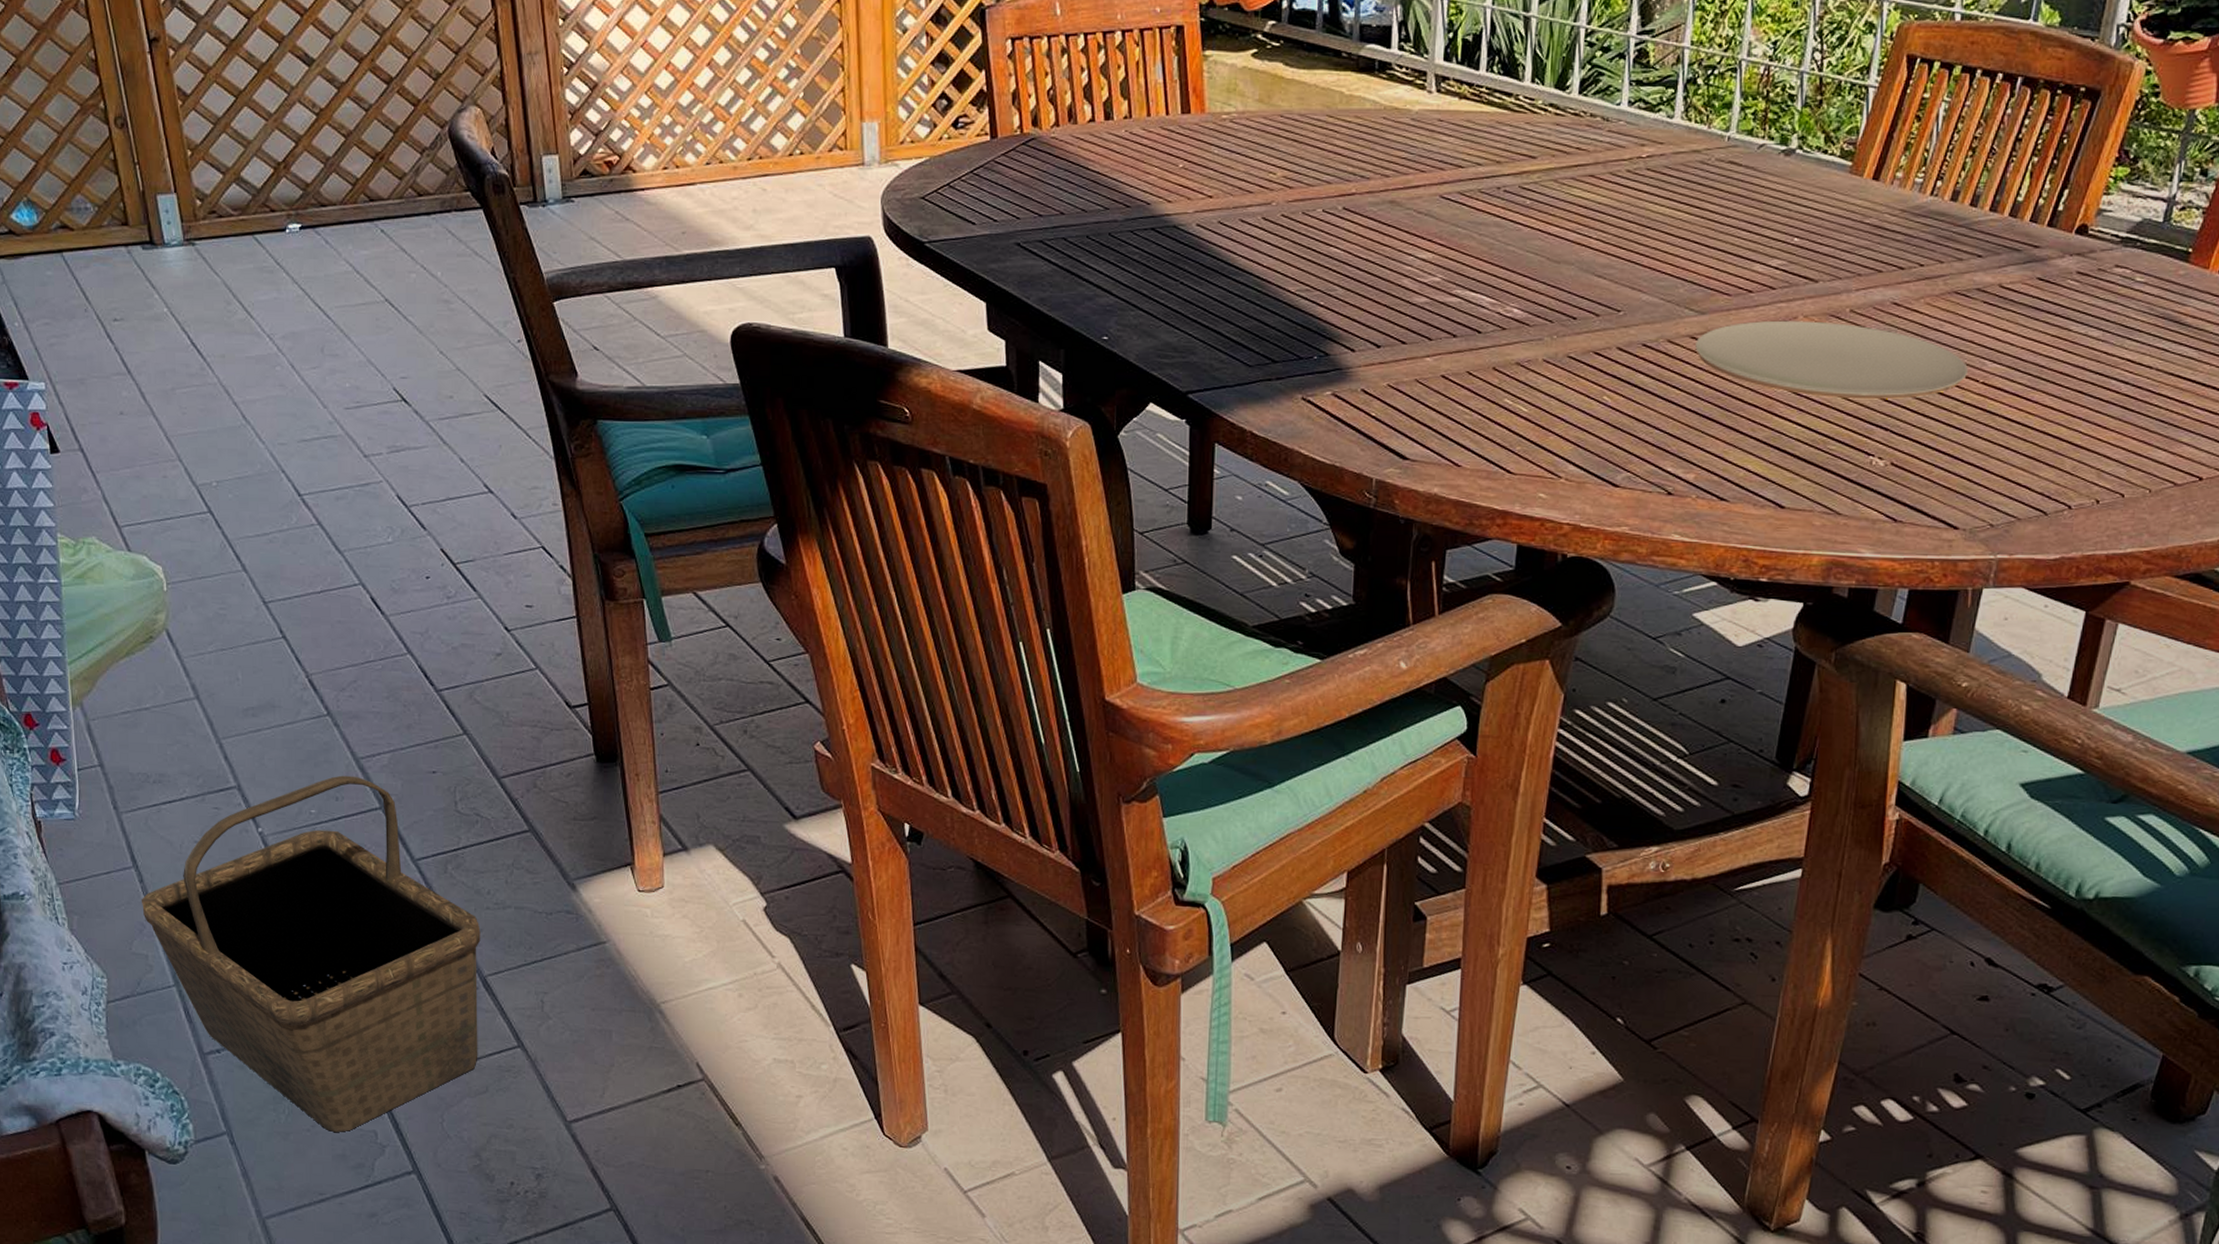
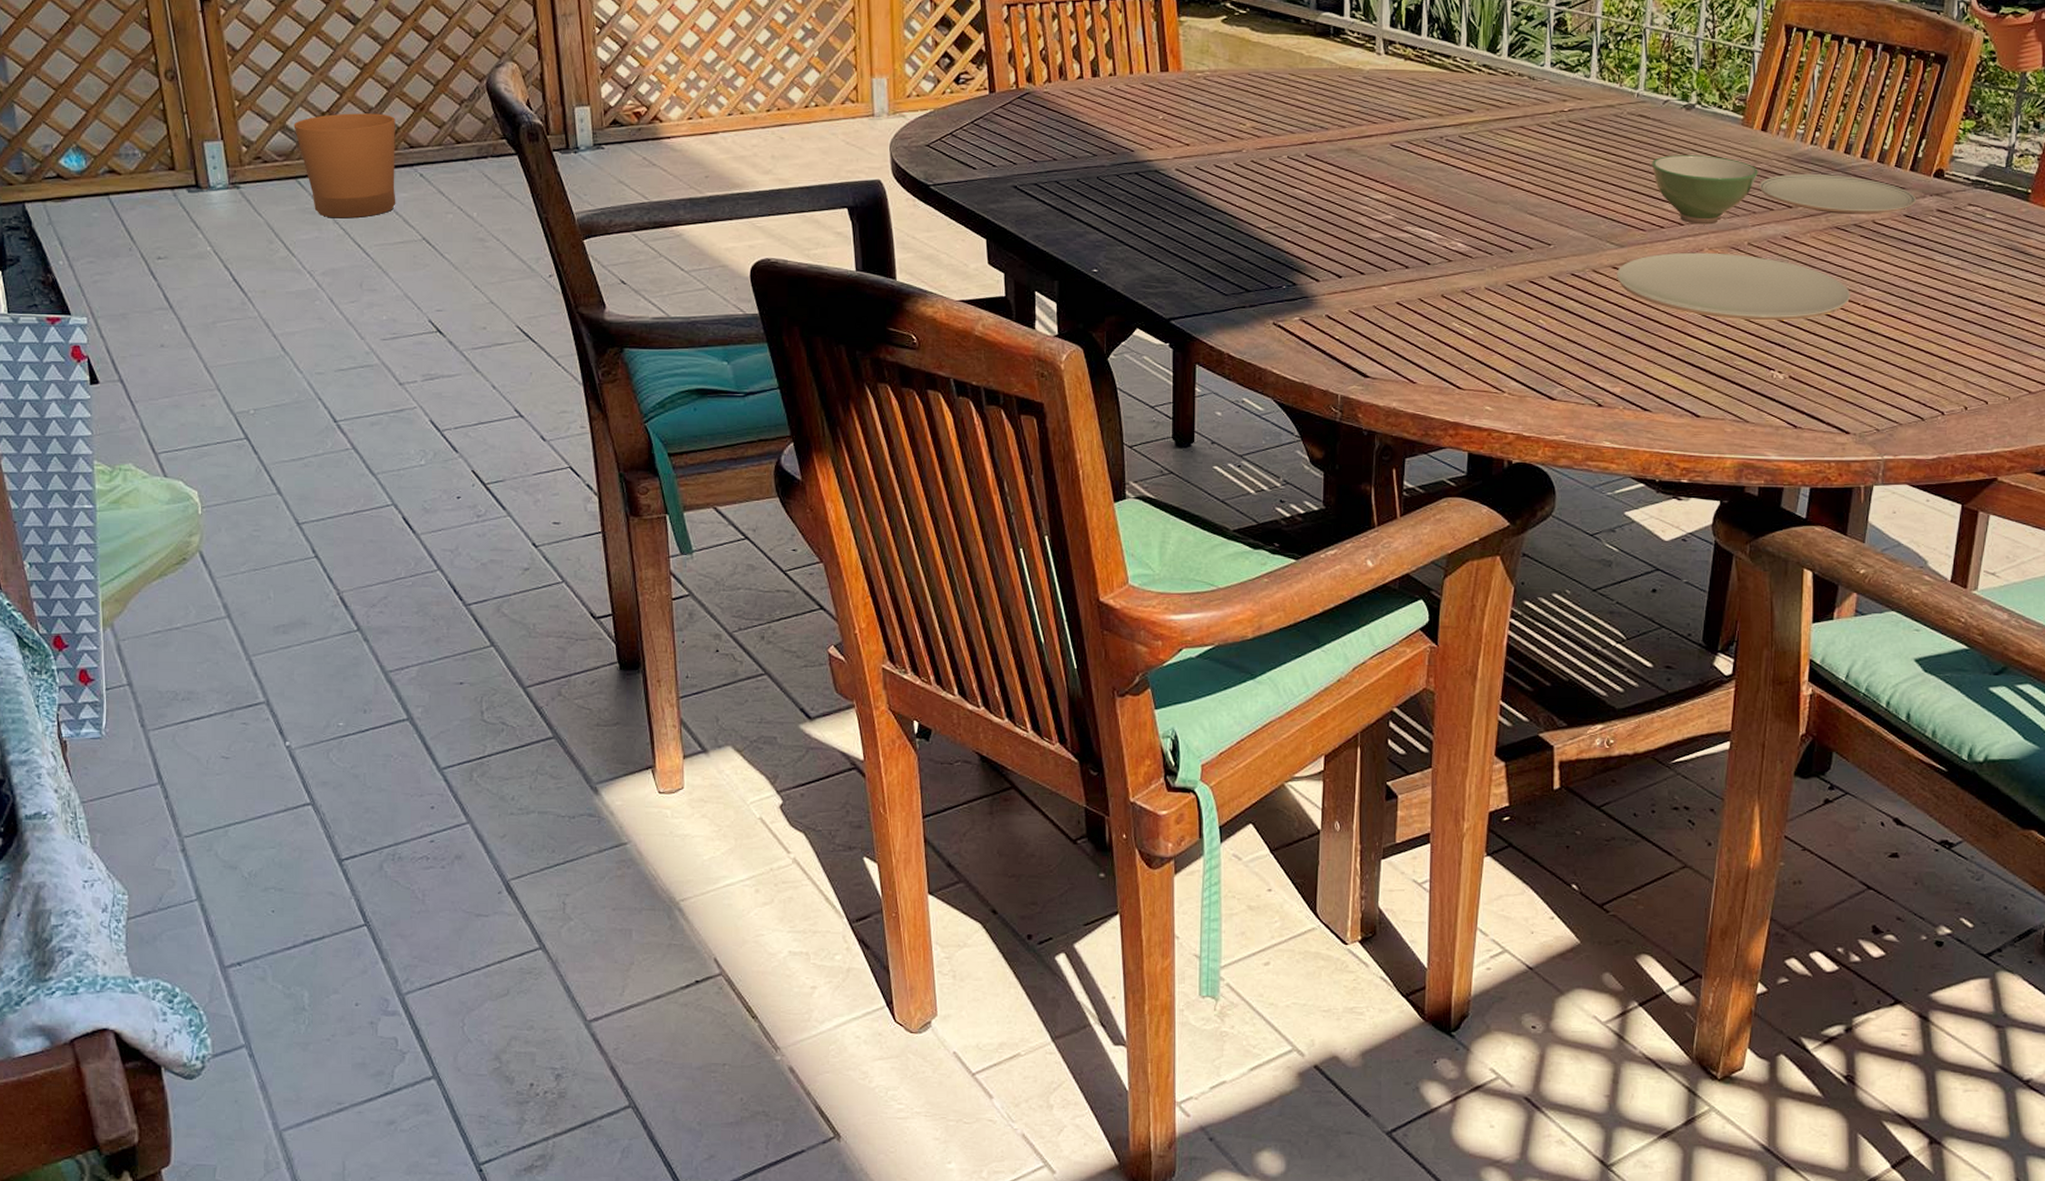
basket: present [141,775,481,1133] -> none [165,688,504,1041]
planter: none [248,163,357,278] -> present [293,113,396,219]
bowl: none [1740,208,1868,289] -> present [1651,155,1759,225]
plate: none [1866,230,2054,277] -> present [1759,174,1917,214]

